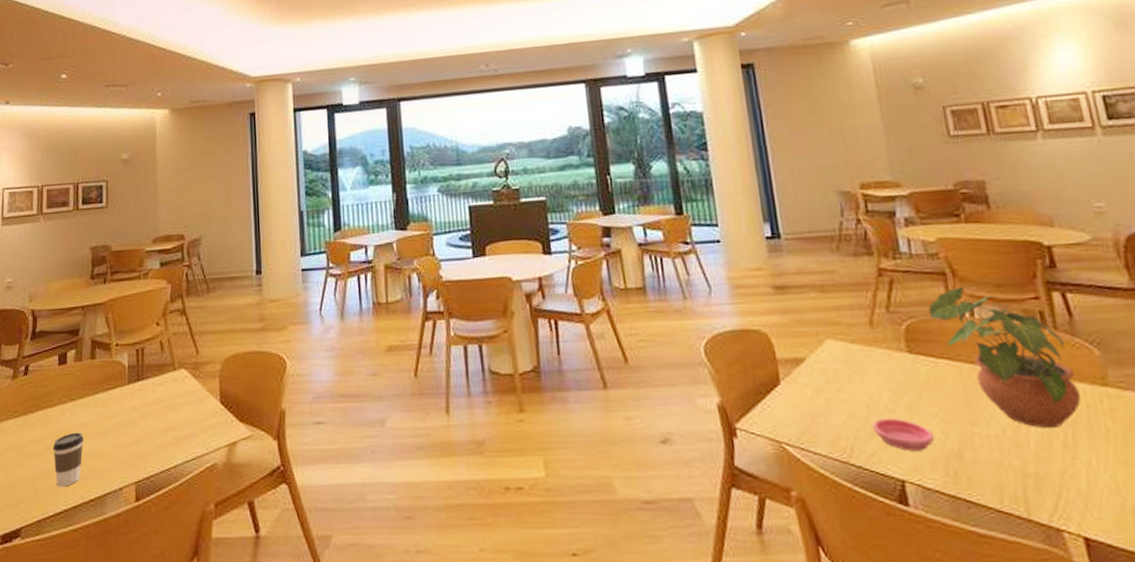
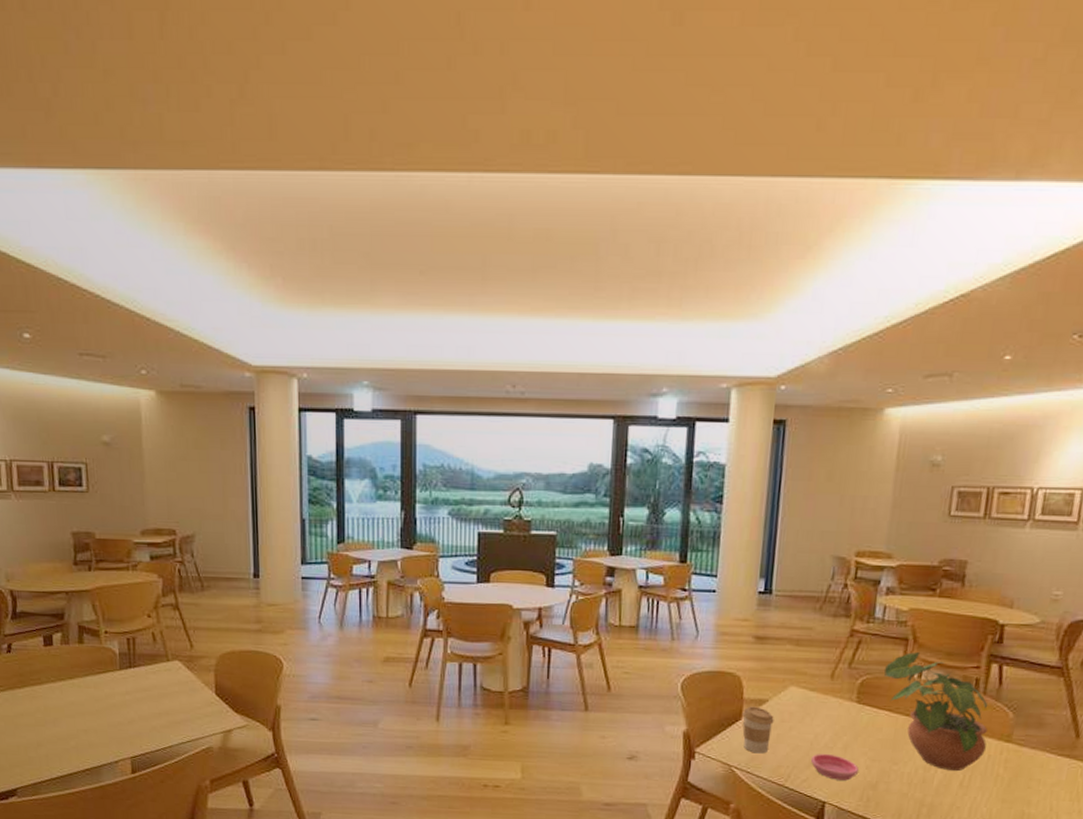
coffee cup: present [52,432,83,487] -> none [43,709,76,756]
coffee cup: none [779,367,819,425] -> present [742,706,774,754]

